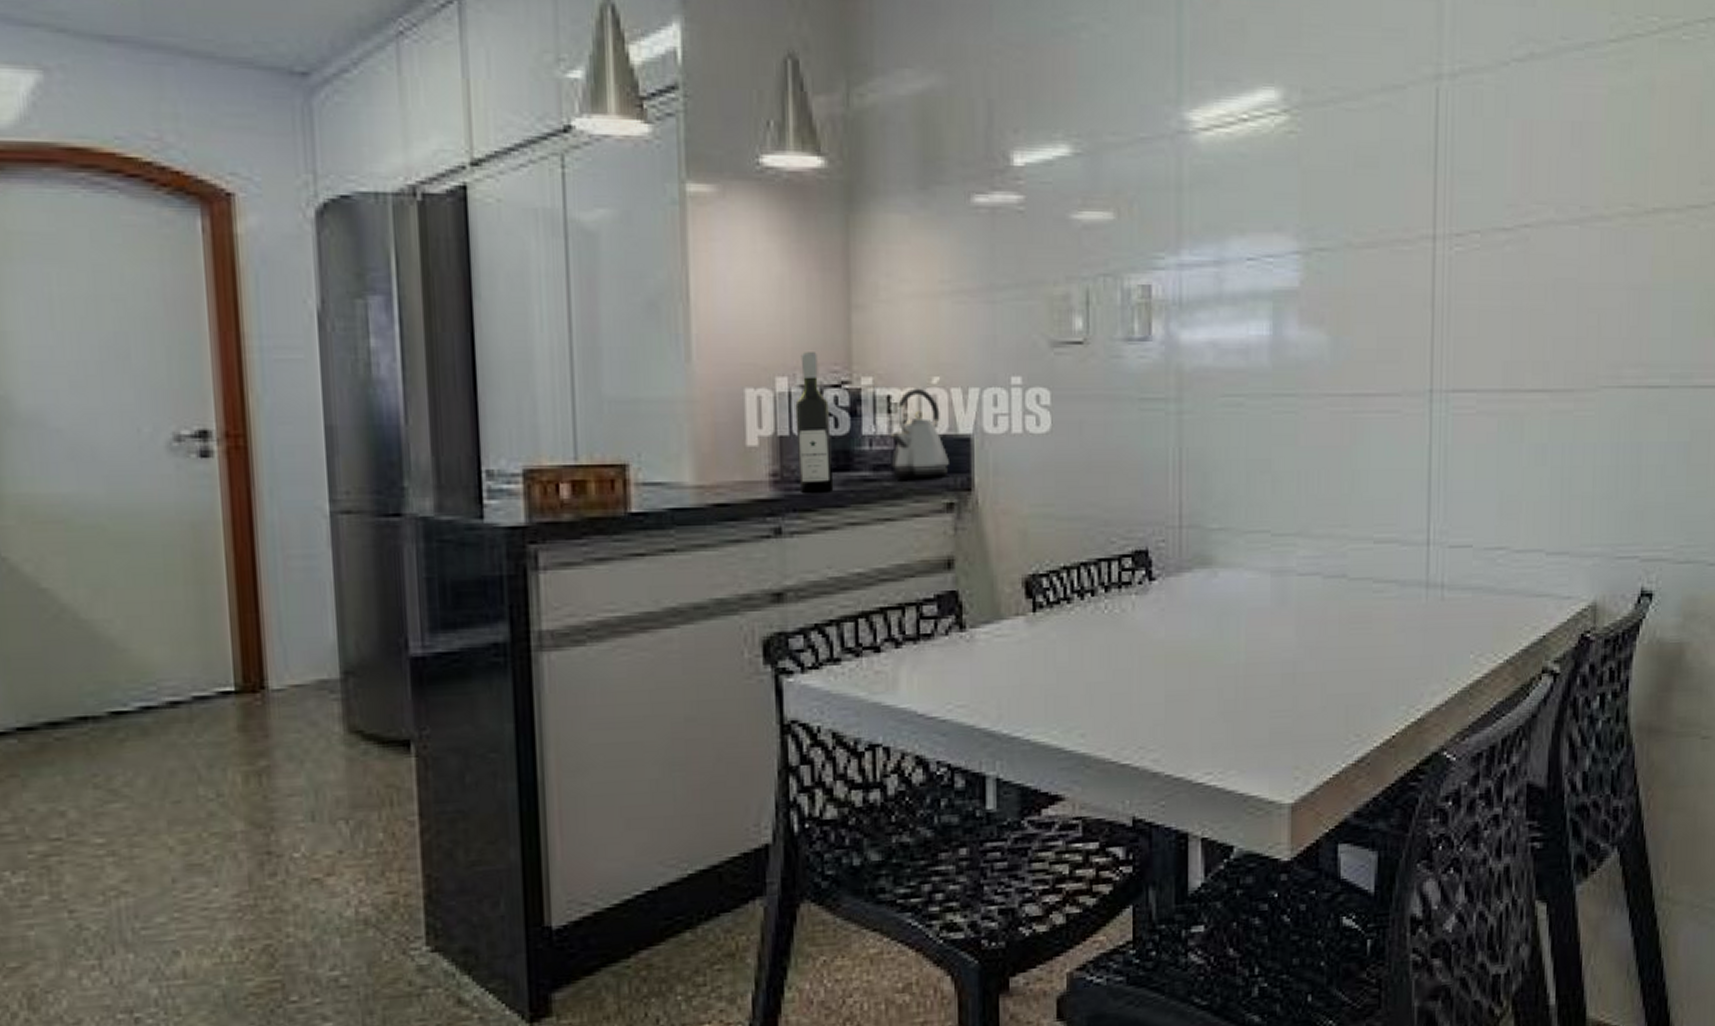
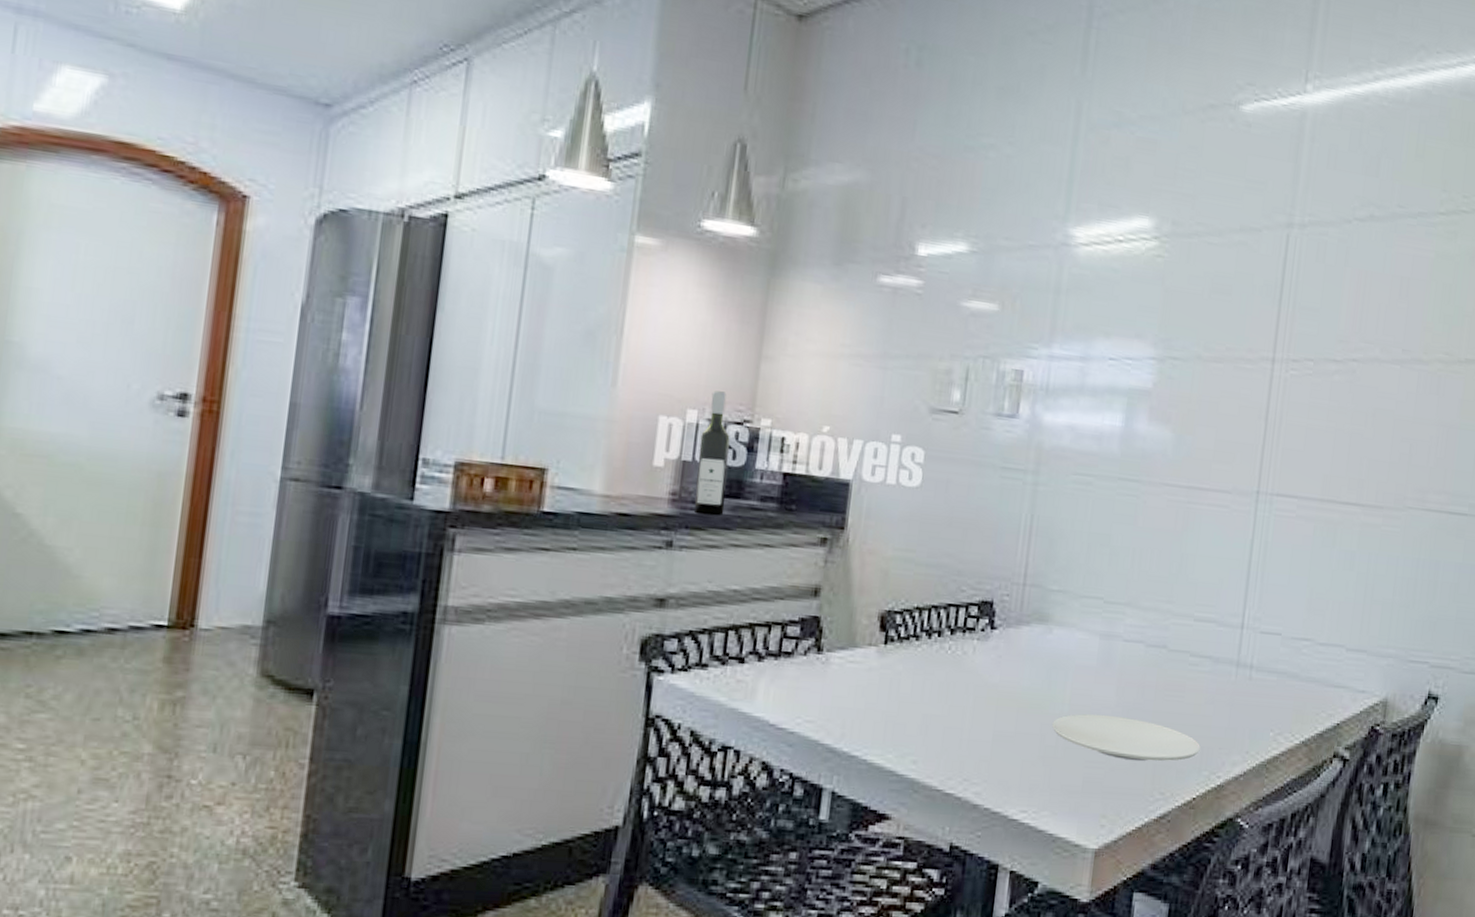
kettle: present [890,388,951,483] -> none [777,433,830,517]
plate: none [1229,658,1395,704] -> present [1052,714,1201,762]

